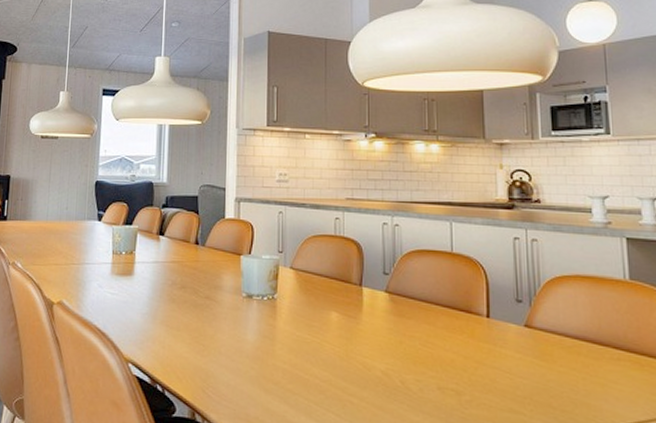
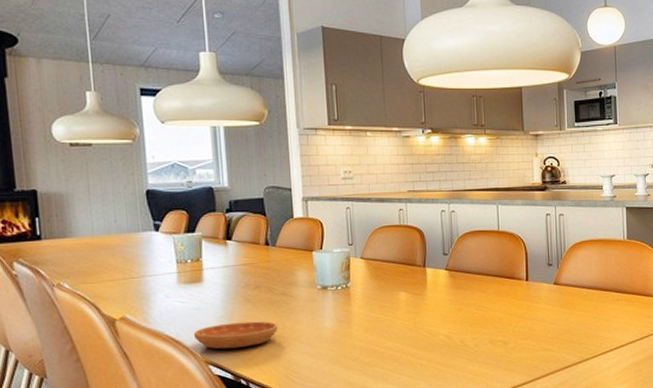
saucer: none [118,321,199,350] -> present [193,321,278,349]

